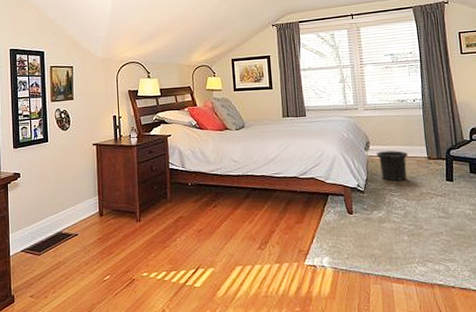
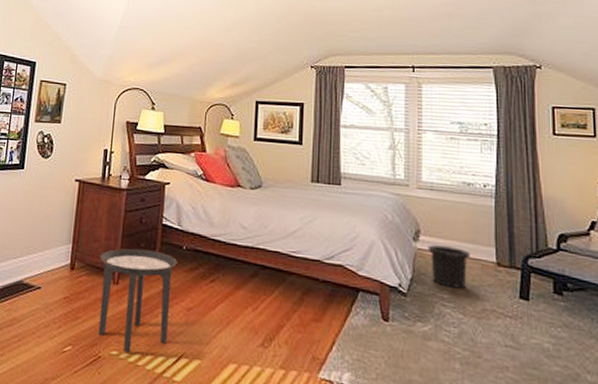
side table: none [122,190,186,272] -> present [98,248,178,353]

